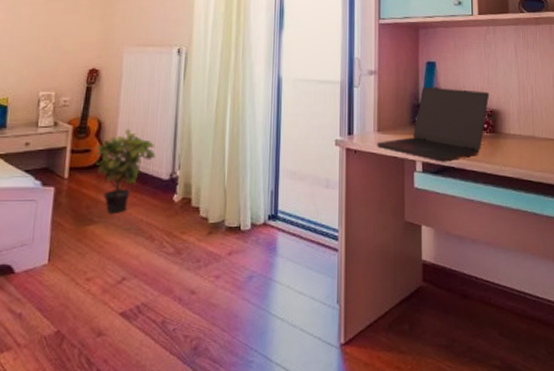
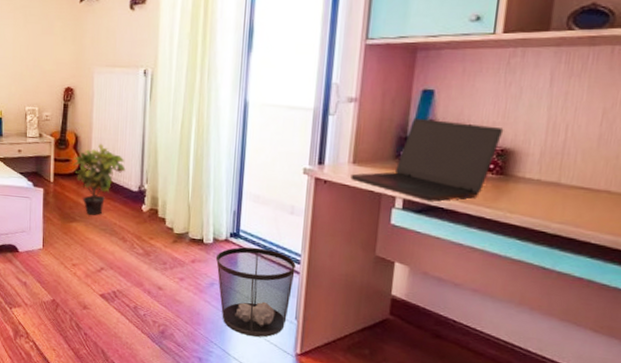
waste bin: none [253,228,334,333] -> present [215,247,296,337]

